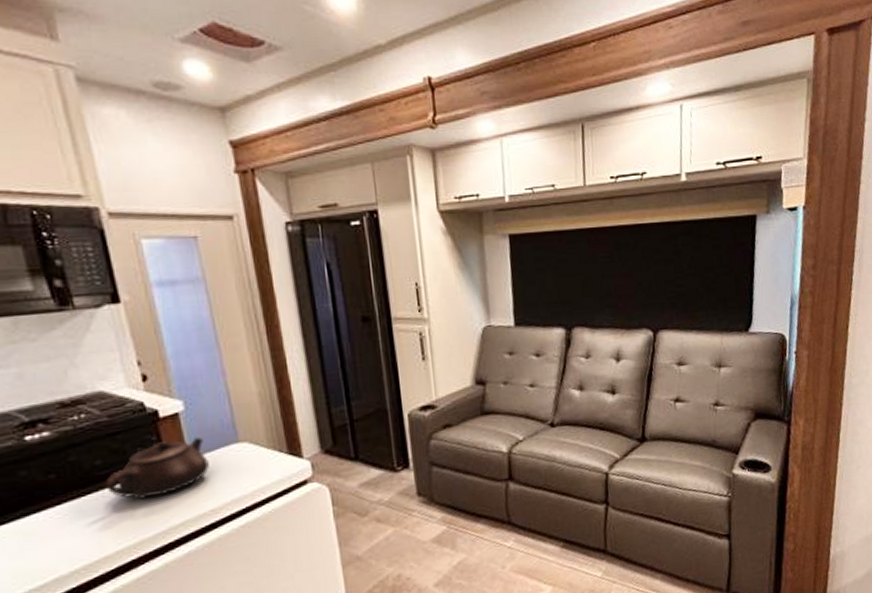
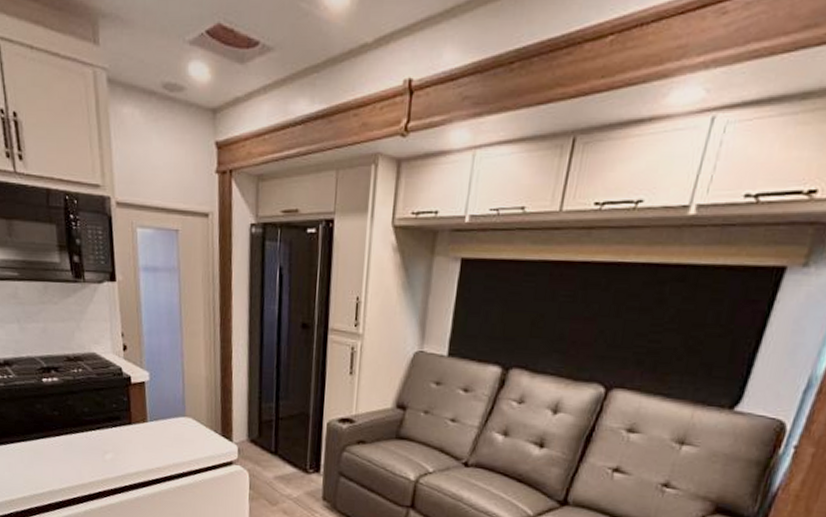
teapot: present [105,437,210,500] -> none [89,403,161,447]

